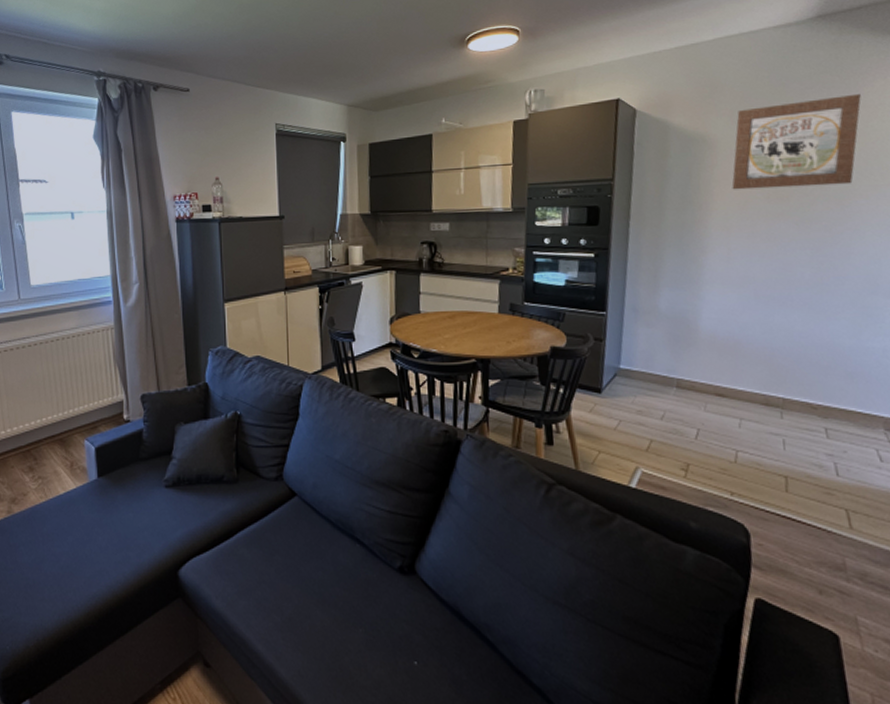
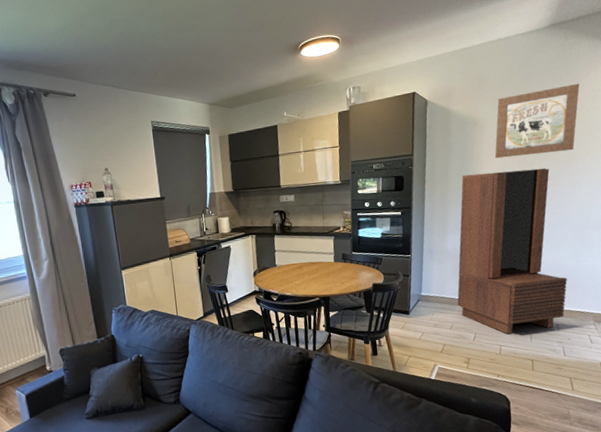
cabinet: none [672,206,842,434] -> present [457,167,568,334]

